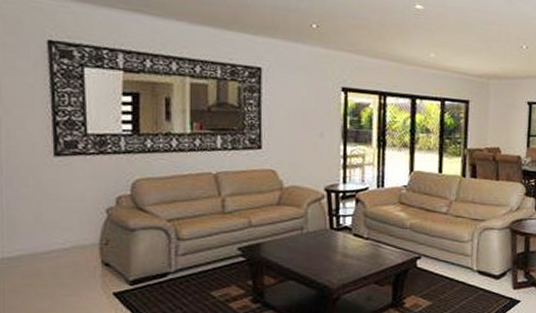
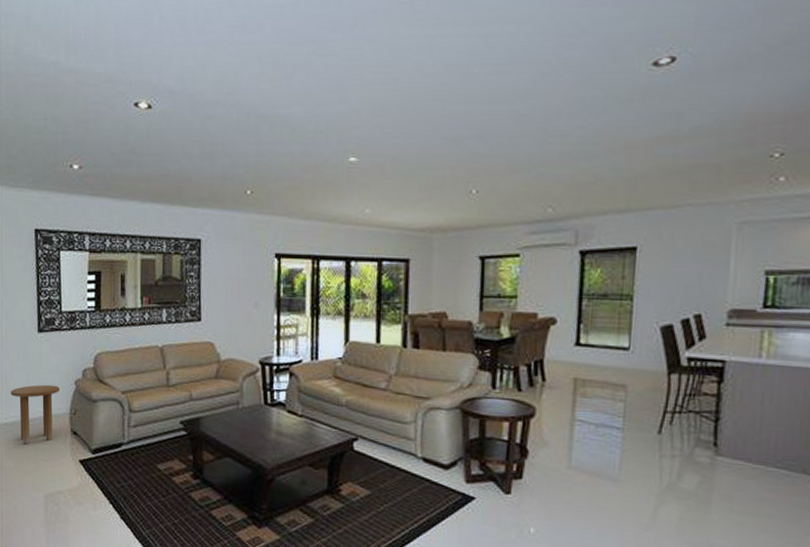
side table: none [15,213,85,280] -> present [10,384,60,445]

